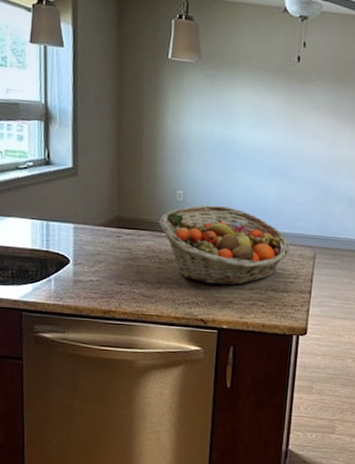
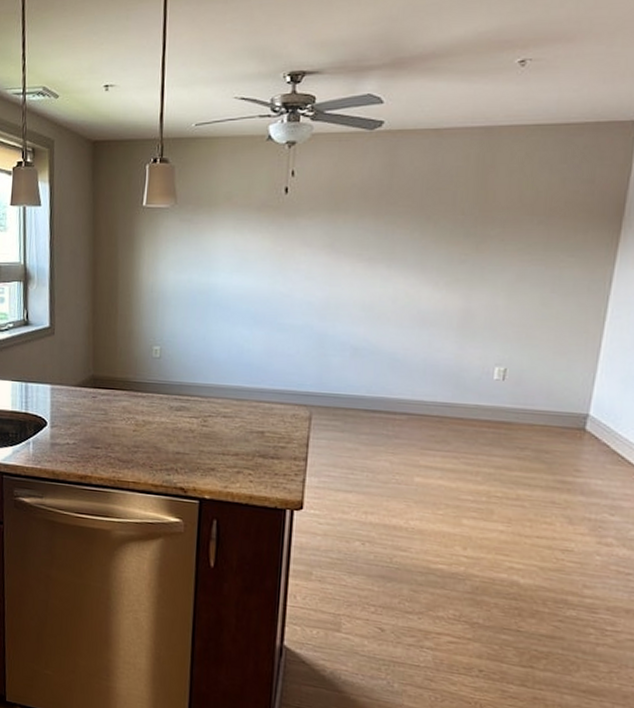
fruit basket: present [159,205,290,286] -> none [135,360,281,451]

